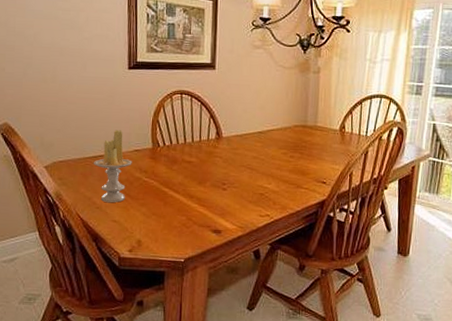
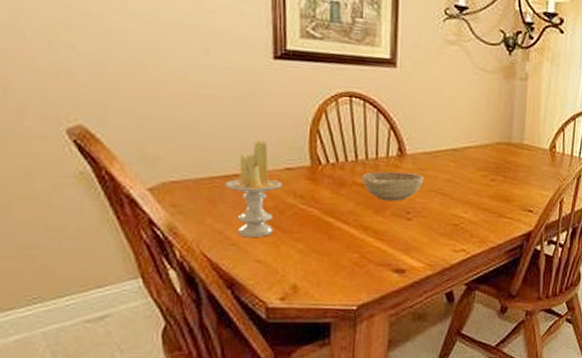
decorative bowl: none [189,151,236,175] -> present [361,171,424,202]

